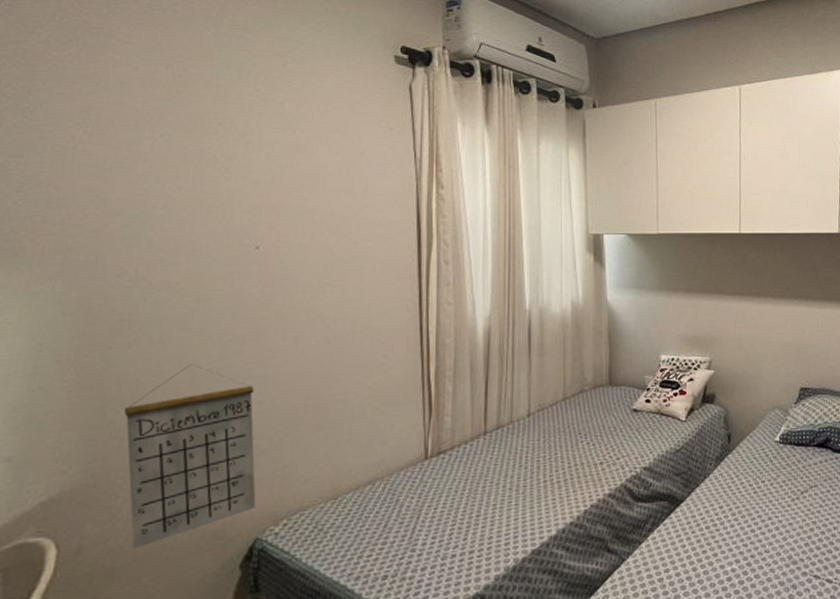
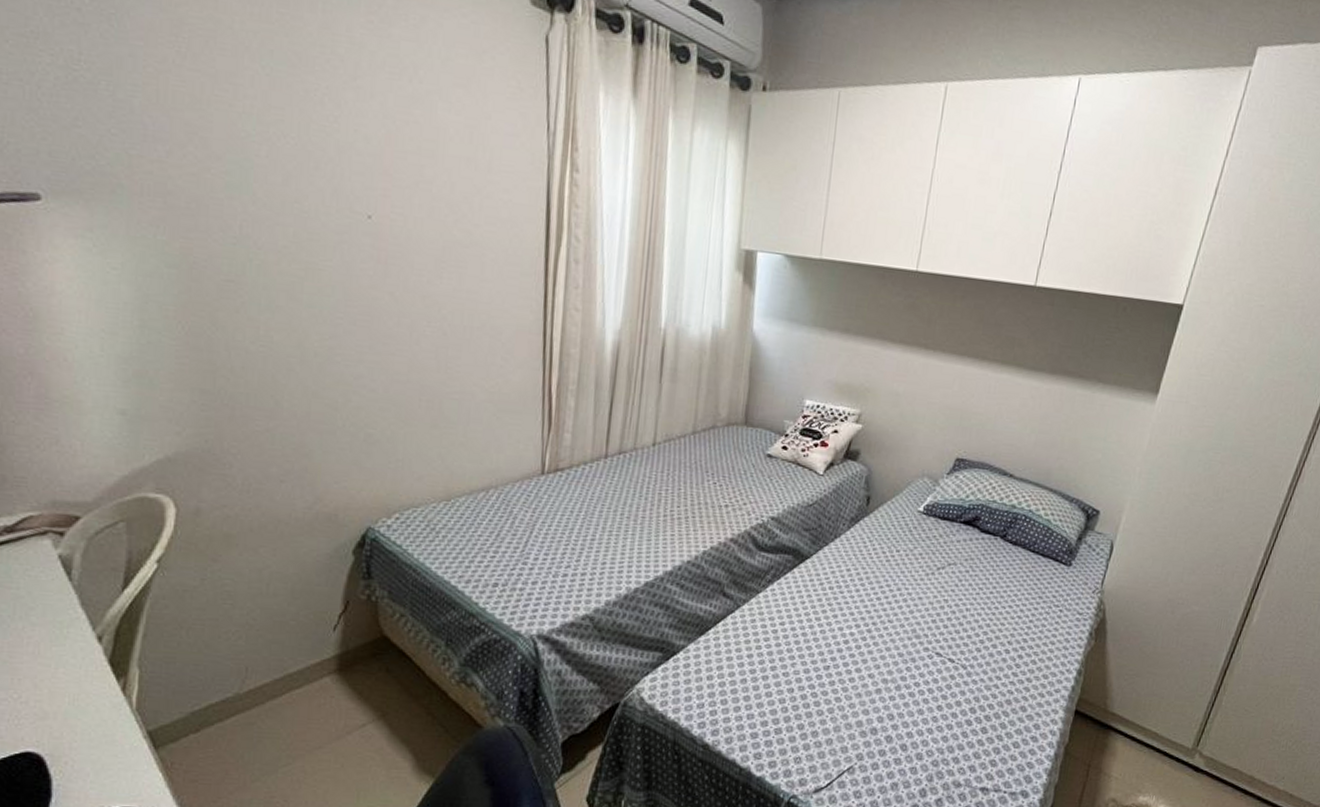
calendar: present [124,364,256,549] -> none [235,338,369,520]

